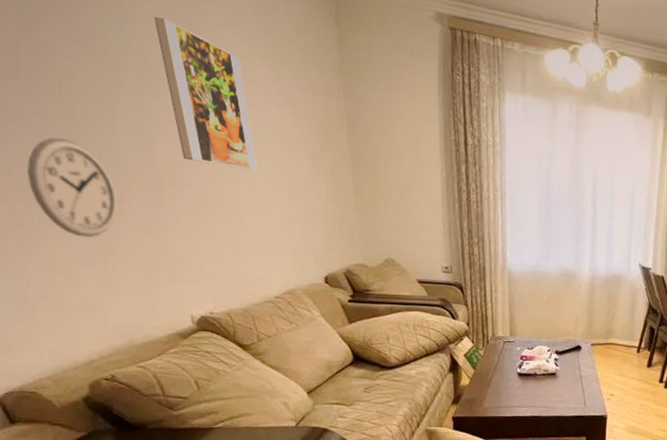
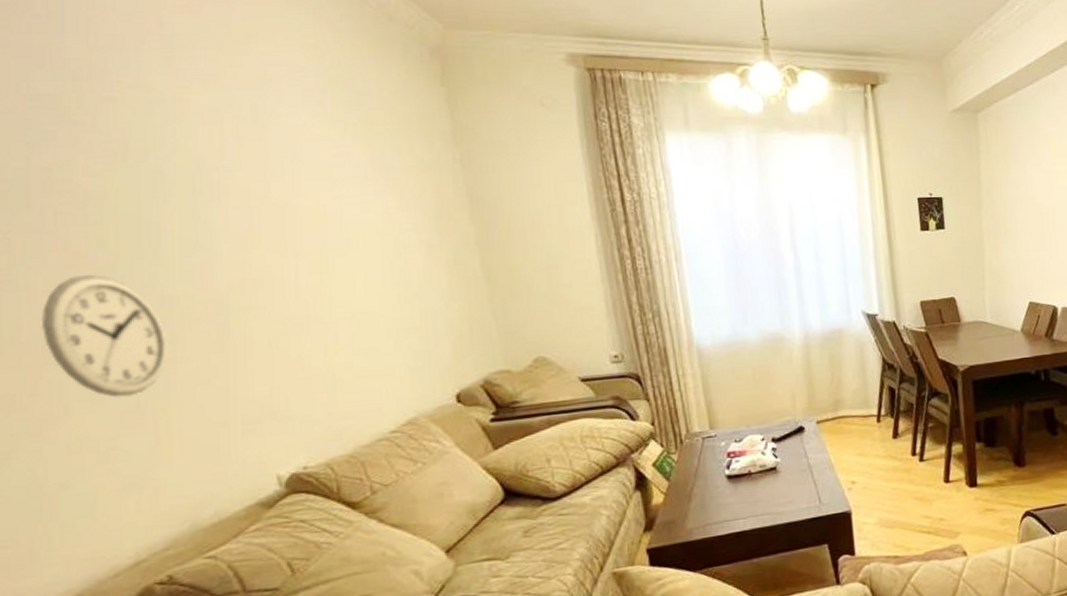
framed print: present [154,16,257,171] -> none [208,108,355,276]

